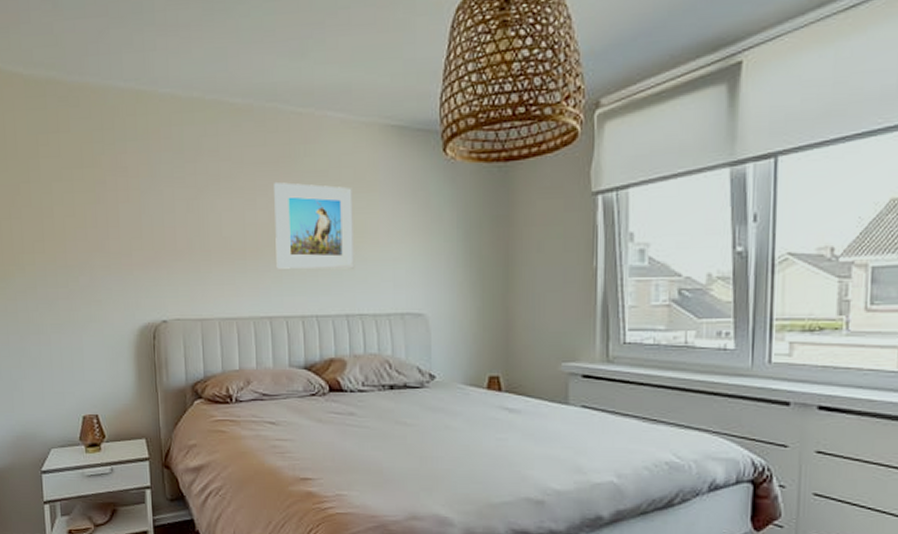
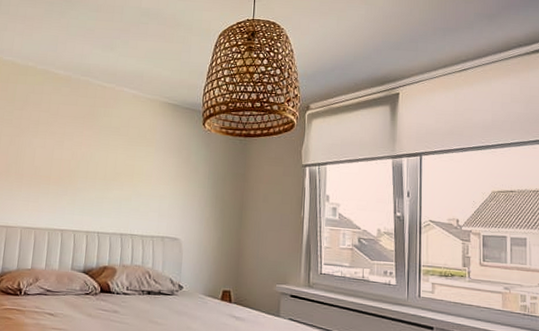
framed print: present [274,182,355,270] -> none [72,132,136,200]

